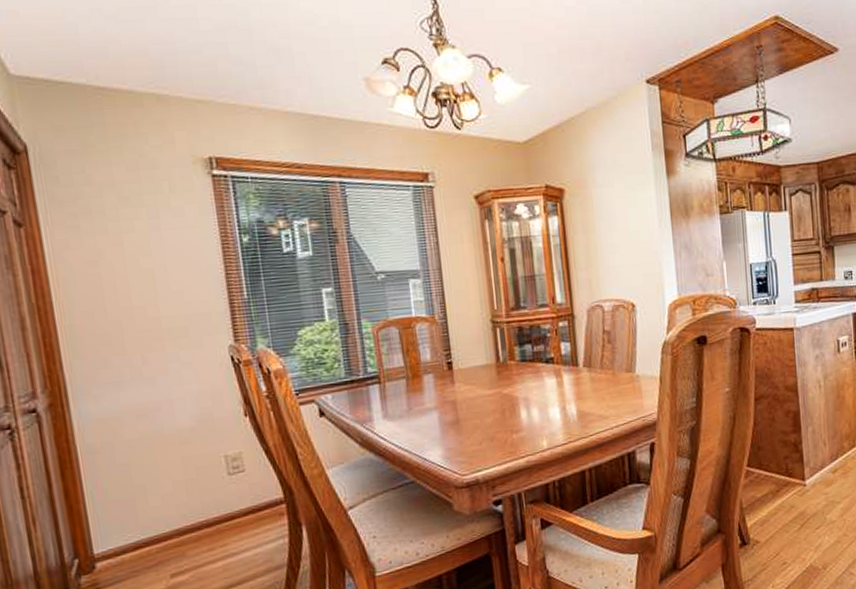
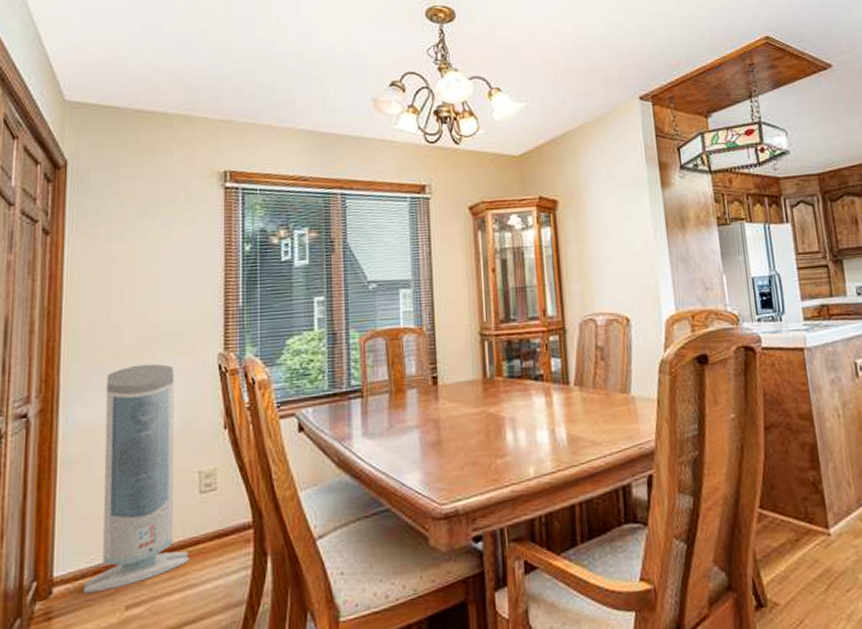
air purifier: none [114,357,227,567] -> present [84,363,189,594]

